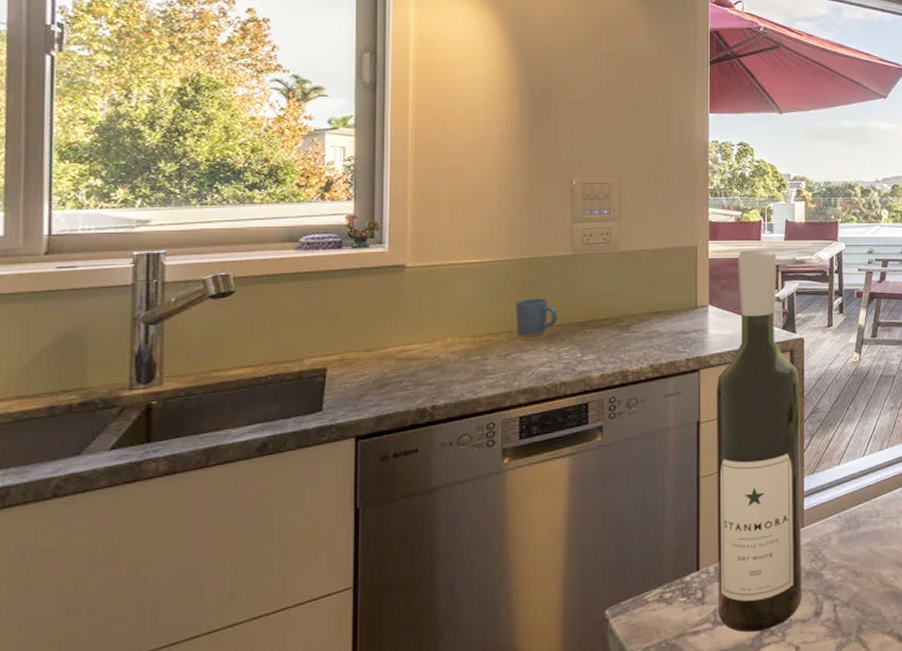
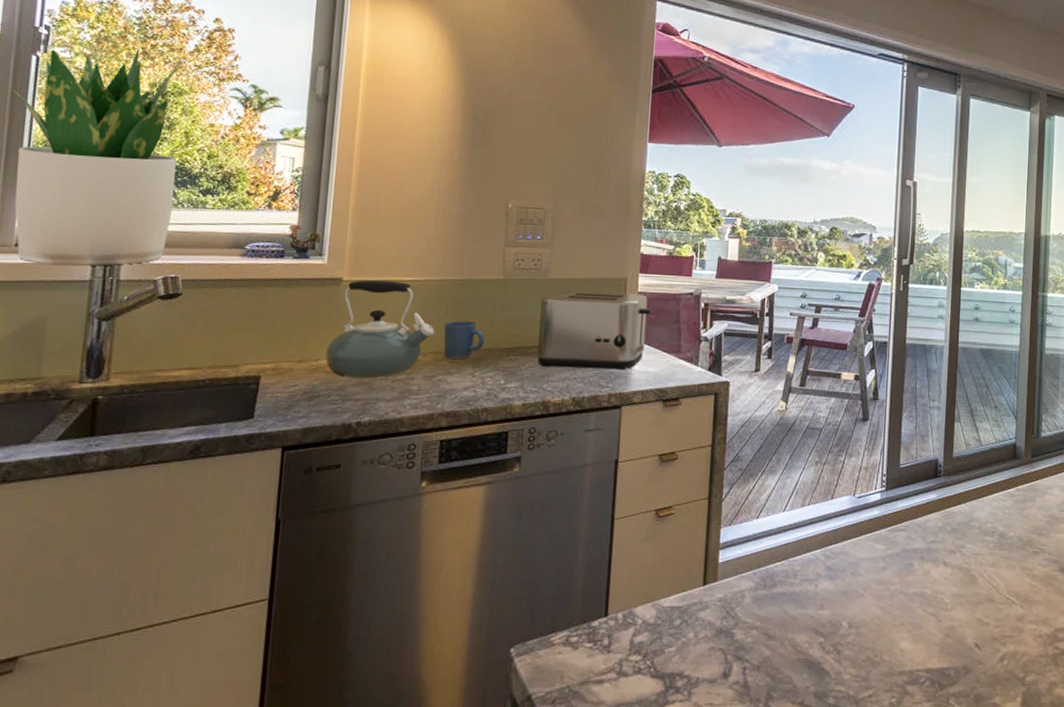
planter: none [27,43,218,272] -> present [13,48,185,267]
kettle: none [393,264,506,363] -> present [325,280,435,379]
toaster: none [612,261,724,338] -> present [537,290,652,370]
bottle: present [716,249,802,633] -> none [623,285,723,688]

